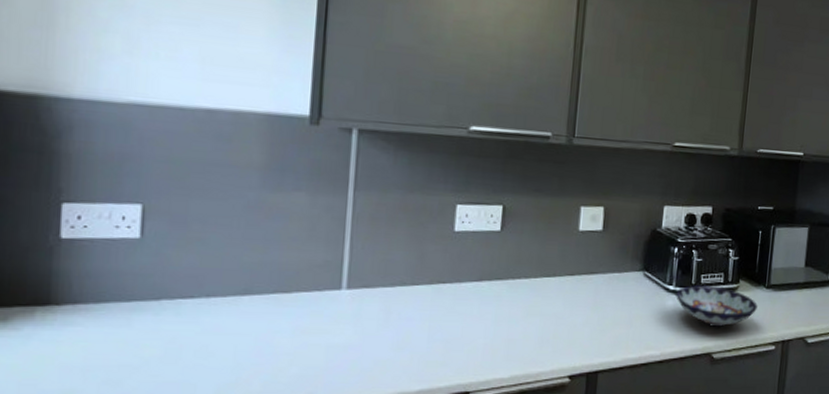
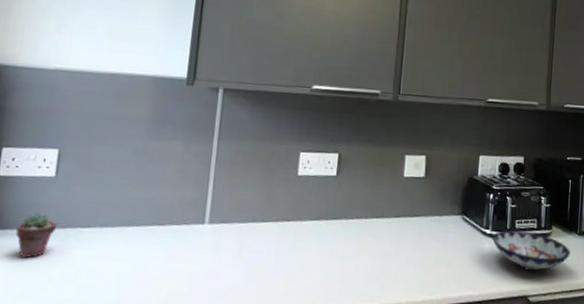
potted succulent: none [91,282,149,338] -> present [15,212,57,259]

